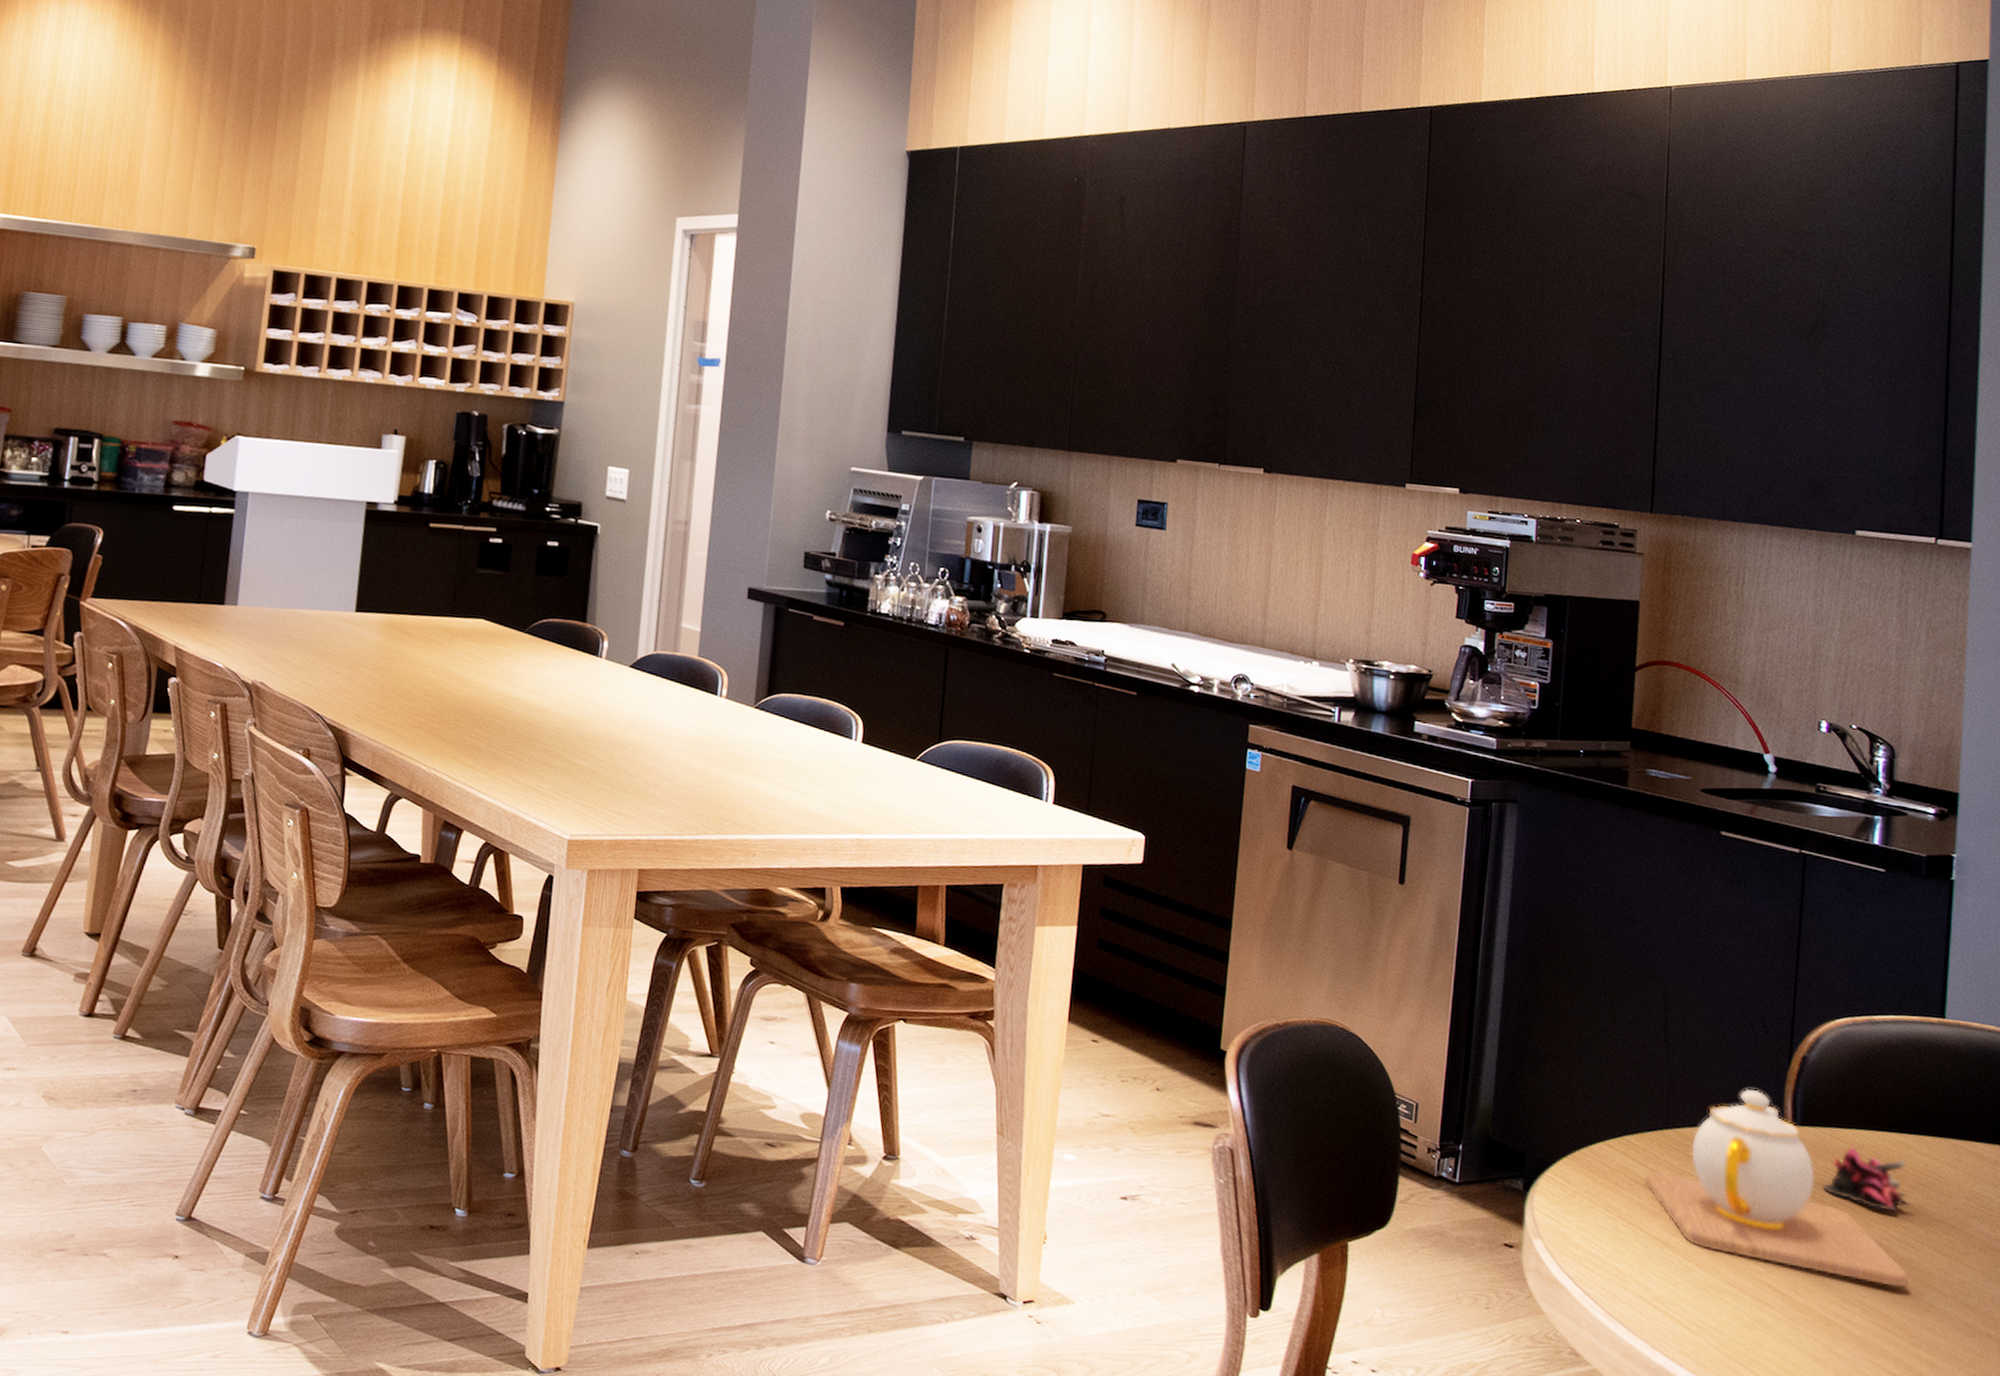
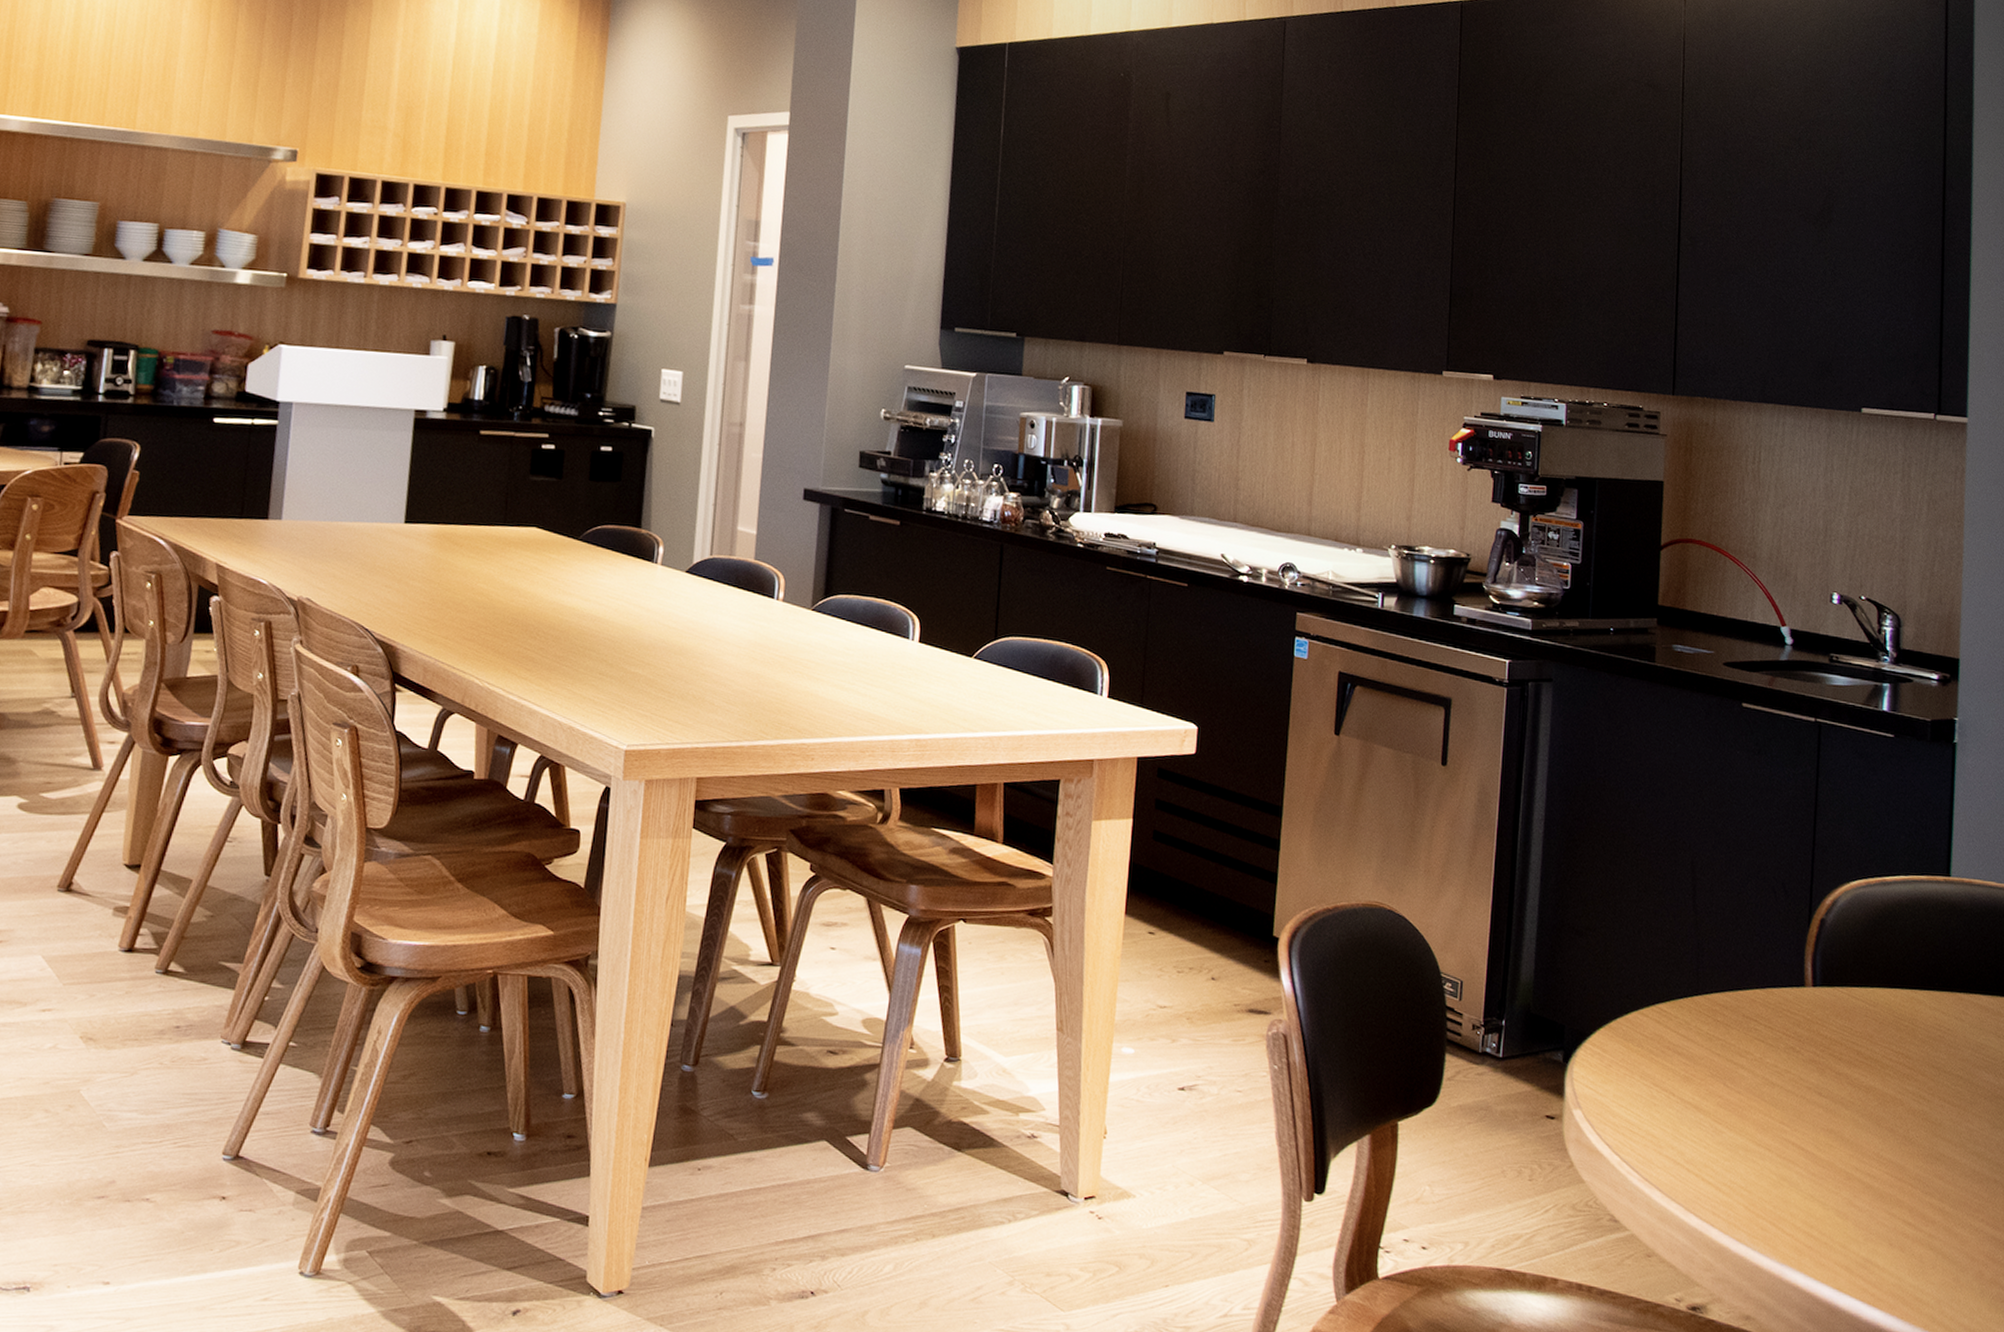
teapot: present [1645,1088,1909,1288] -> none [1677,952,1922,1139]
flower: present [1822,1147,1907,1211] -> none [1841,1005,1918,1065]

